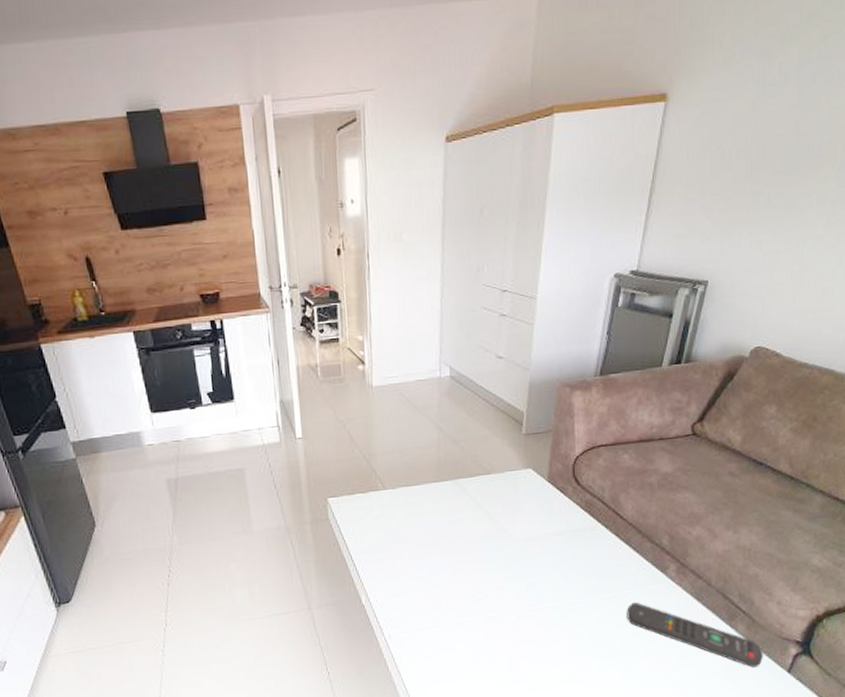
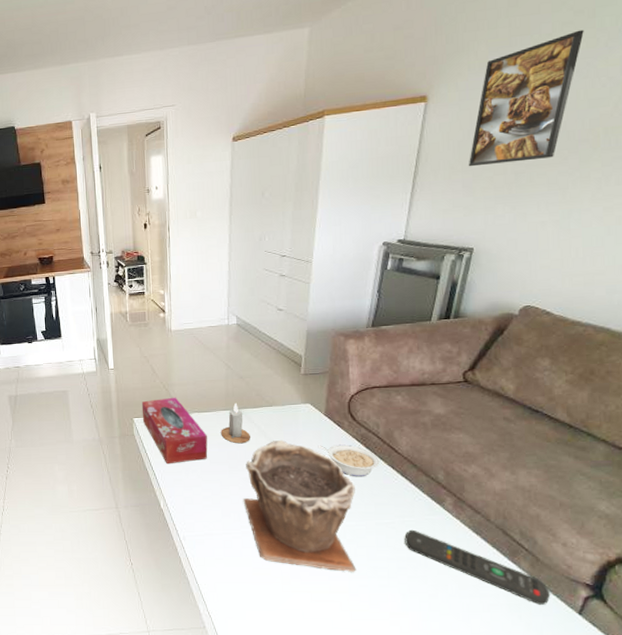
tissue box: none [337,469,417,552] -> present [141,397,208,465]
candle: none [431,472,465,521] -> present [221,402,250,444]
plant pot: none [456,512,578,655] -> present [243,439,356,572]
legume: none [539,513,604,550] -> present [318,444,380,477]
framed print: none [706,22,830,184] -> present [468,29,584,167]

